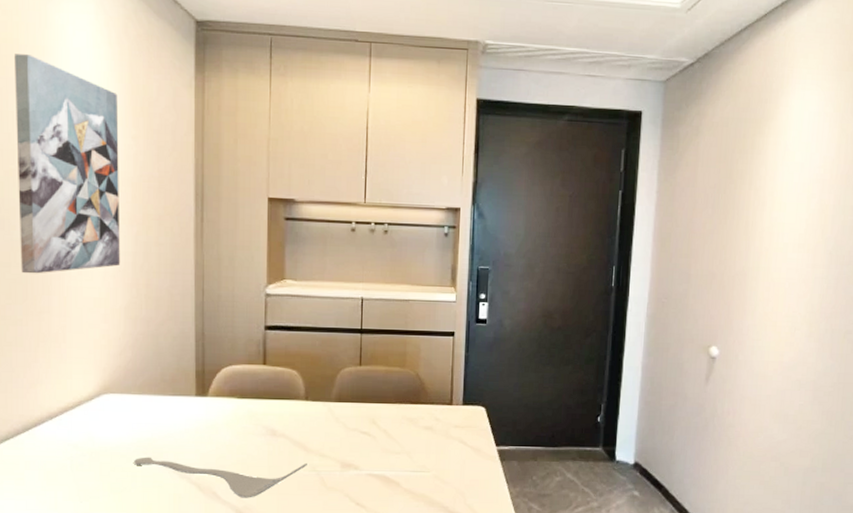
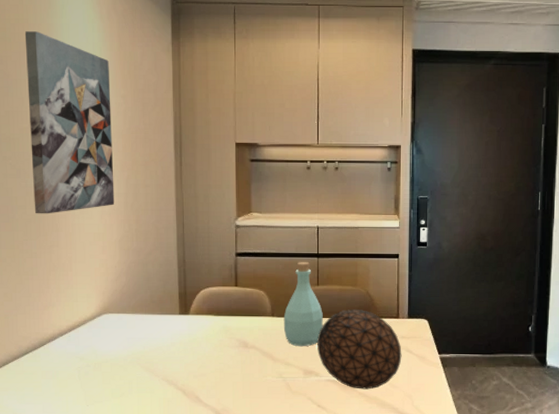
placemat: present [134,457,308,498] -> none [130,367,276,402]
bottle: none [319,338,365,436] -> present [283,262,323,347]
decorative ball: none [358,394,455,486] -> present [317,309,402,390]

